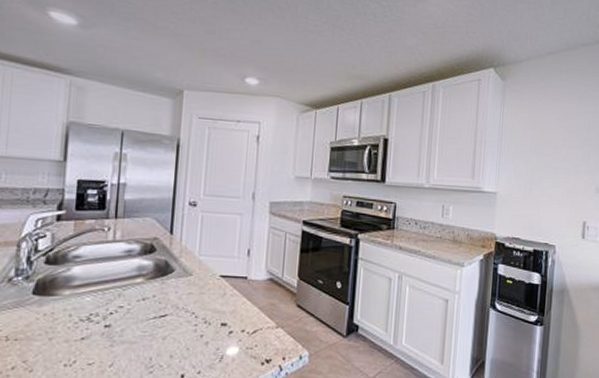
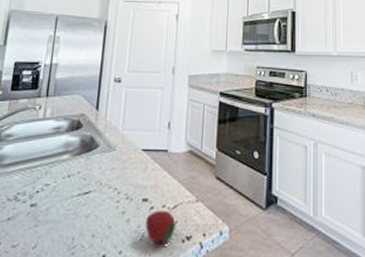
fruit: none [224,334,257,366] -> present [145,210,178,244]

